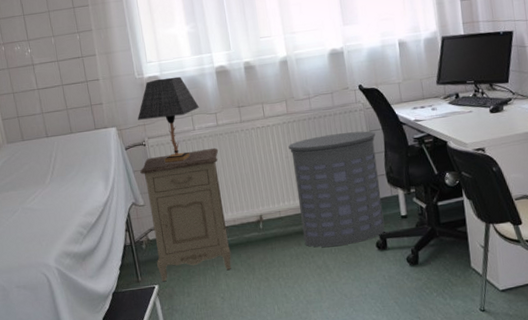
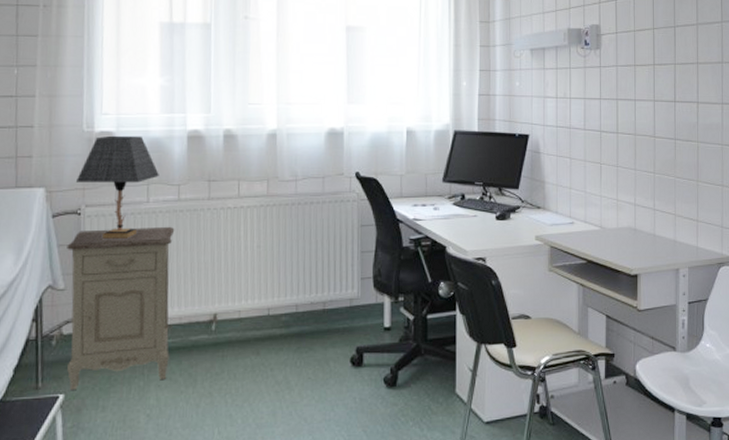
laundry hamper: present [288,131,385,248] -> none [262,225,367,359]

